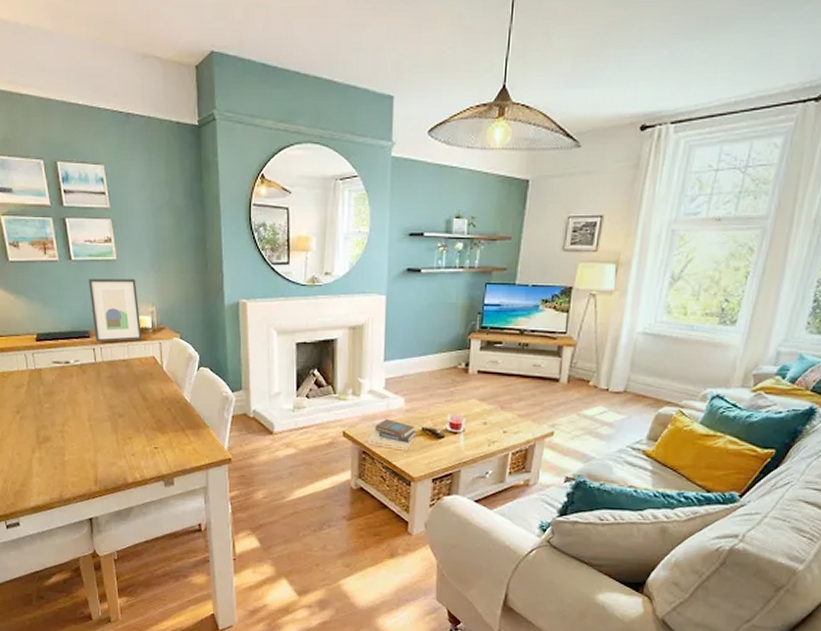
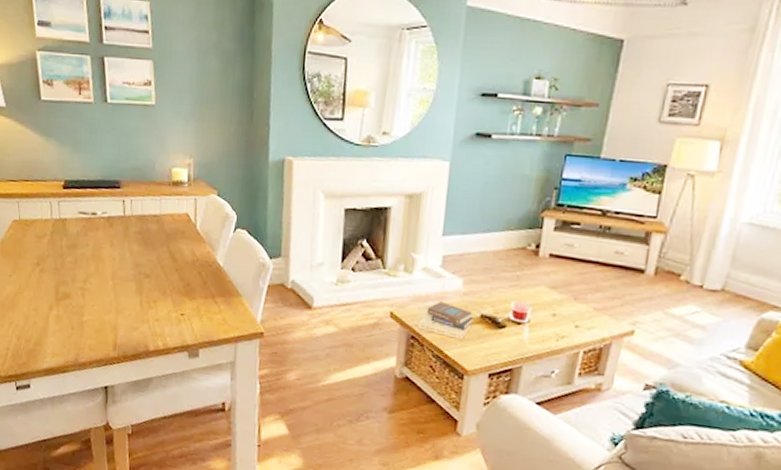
picture frame: present [88,278,142,342] -> none [123,124,177,195]

